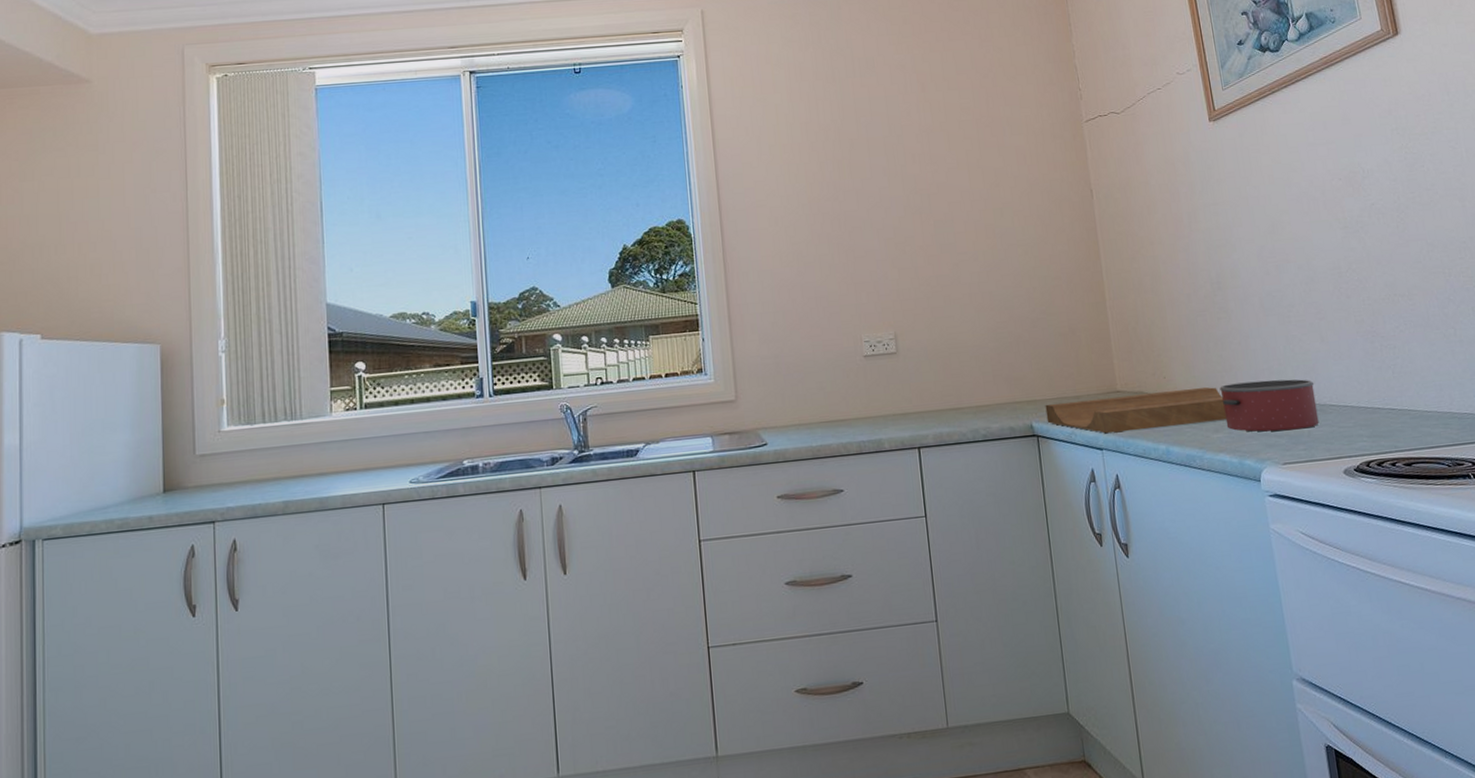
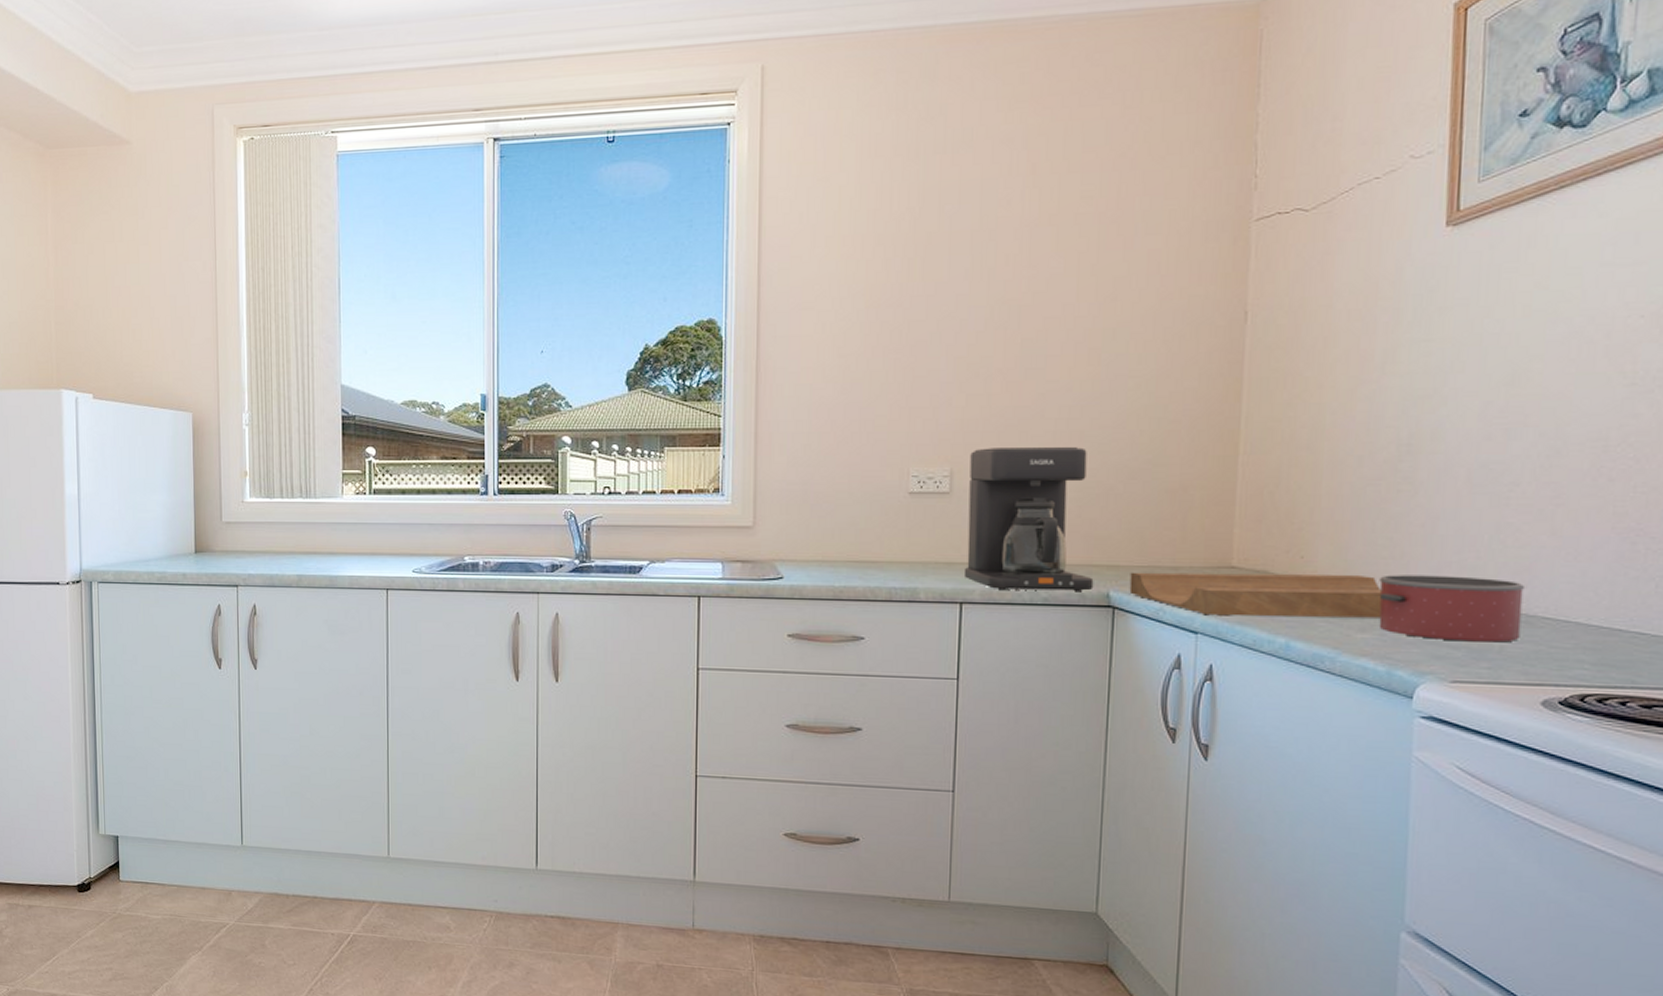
coffee maker: none [908,305,1020,433] -> present [963,447,1094,591]

